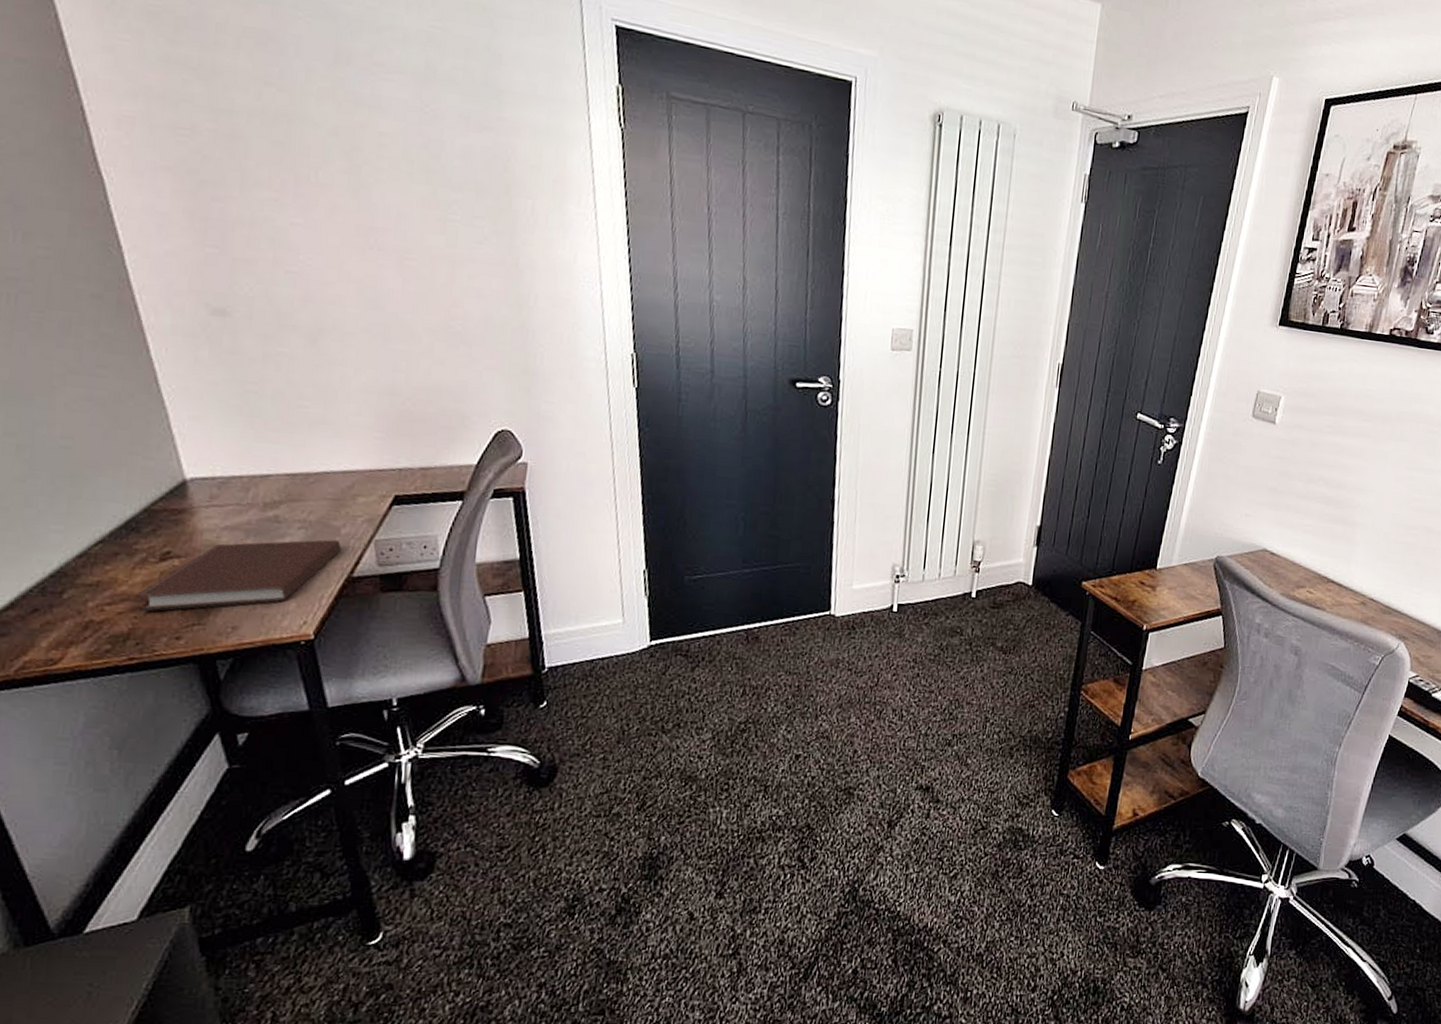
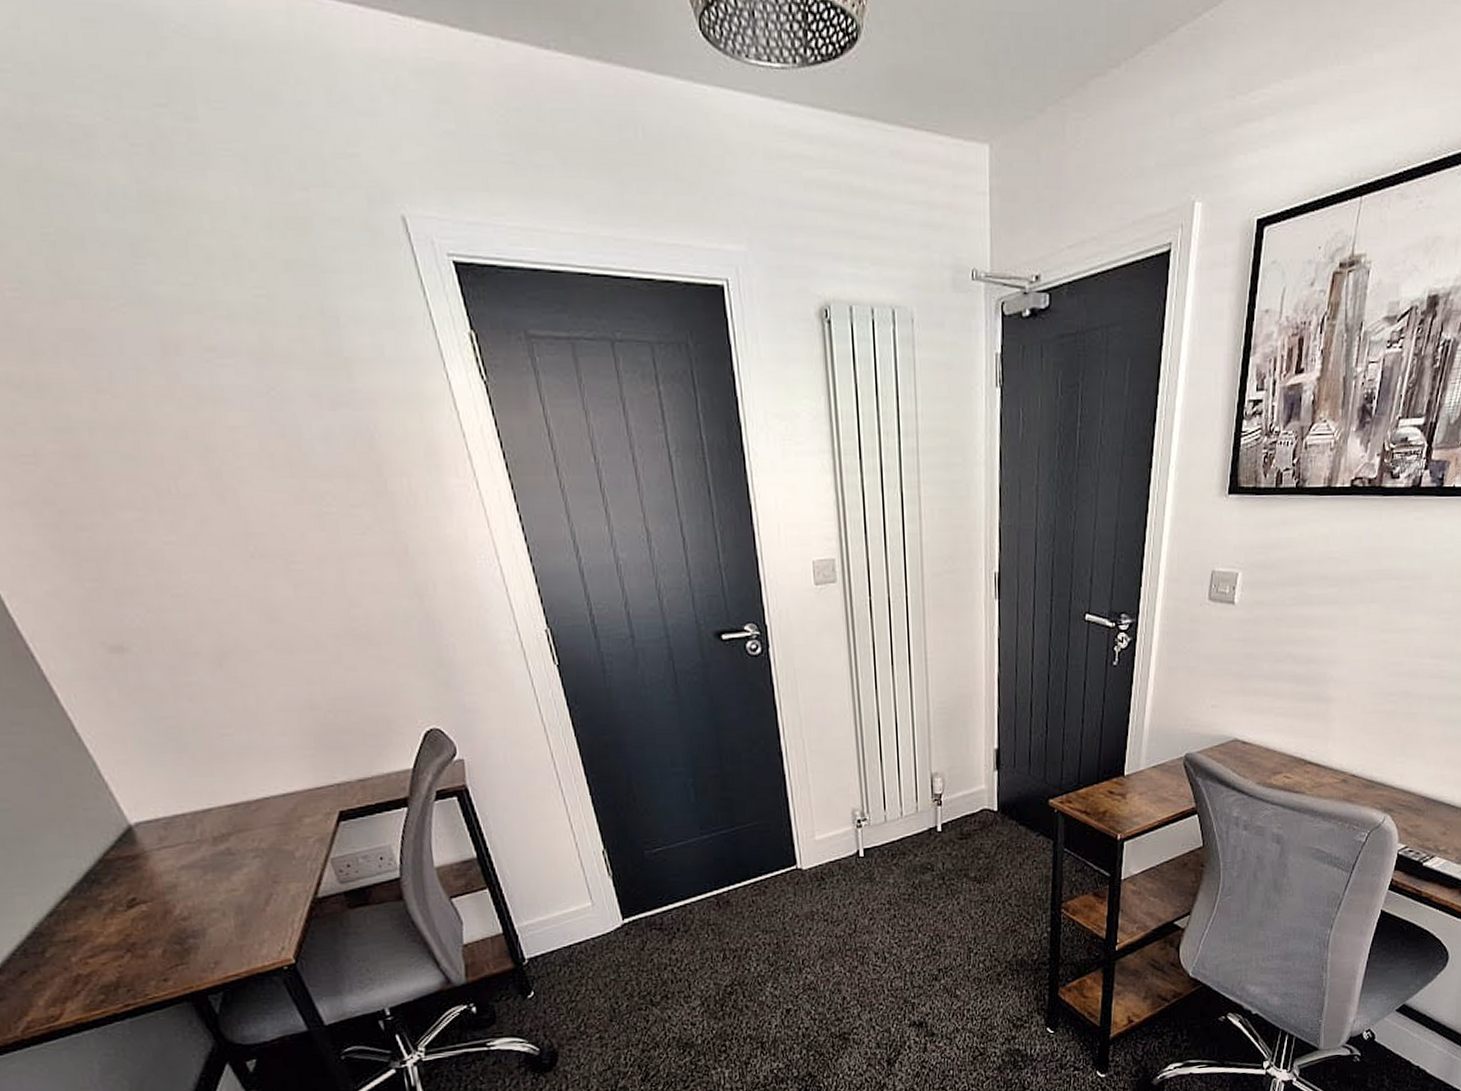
notebook: present [134,539,342,612] -> none [113,864,300,960]

